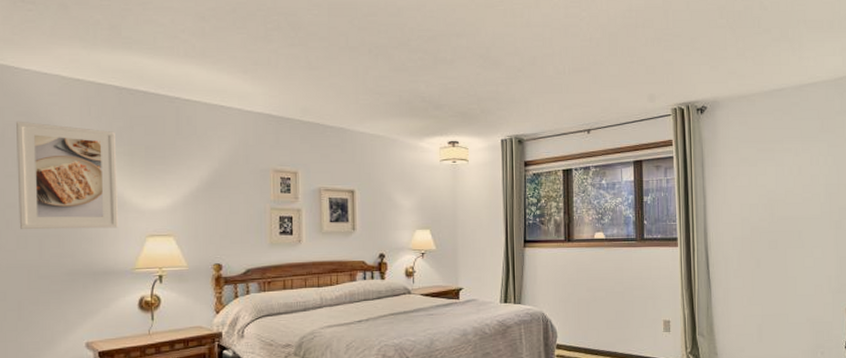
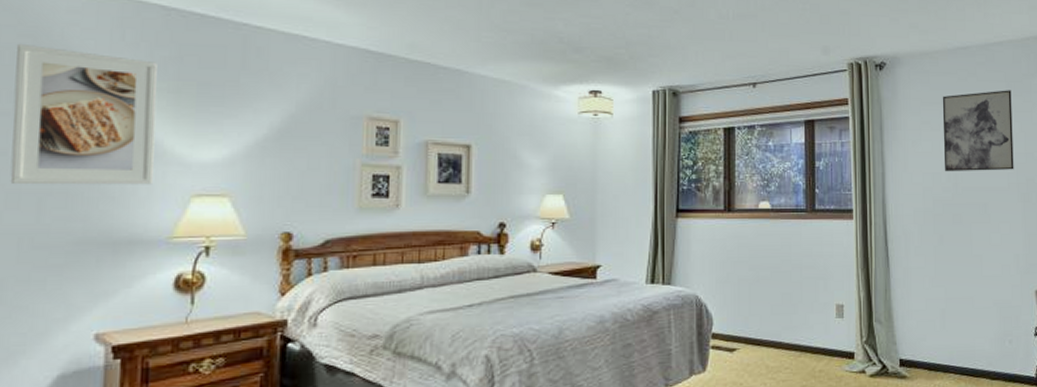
wall art: none [759,127,827,203] -> present [942,90,1014,172]

